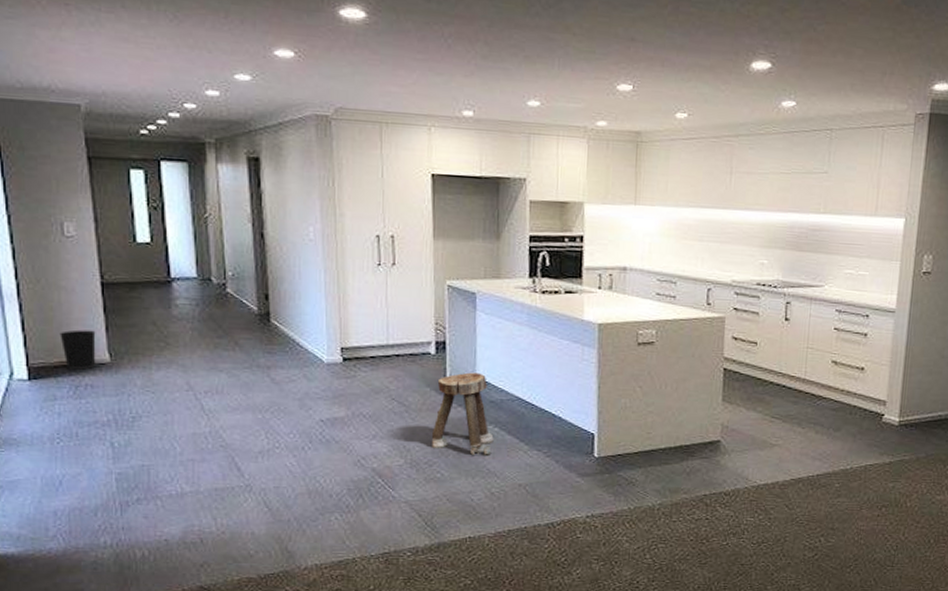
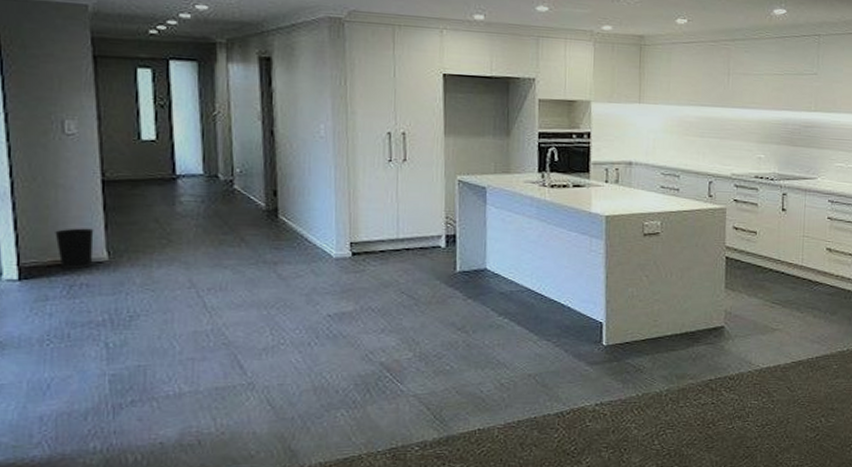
stool: present [432,372,494,455] -> none [441,265,503,346]

